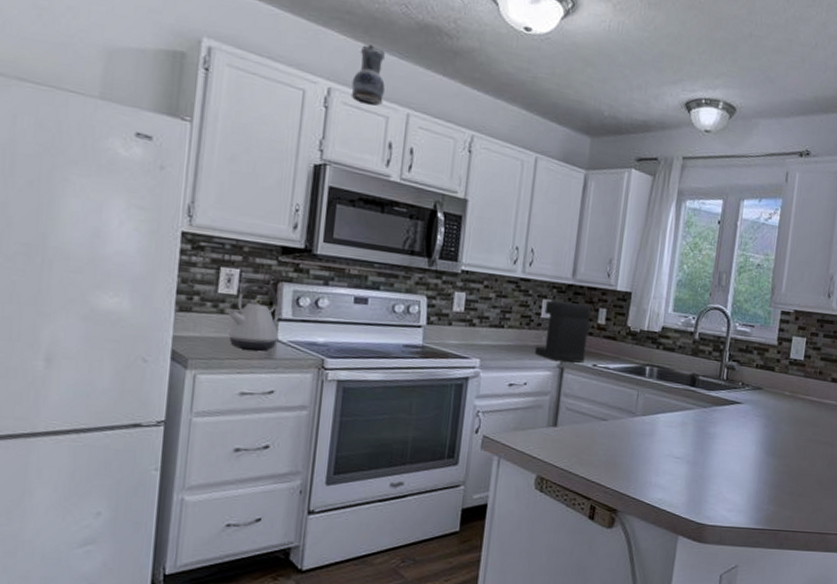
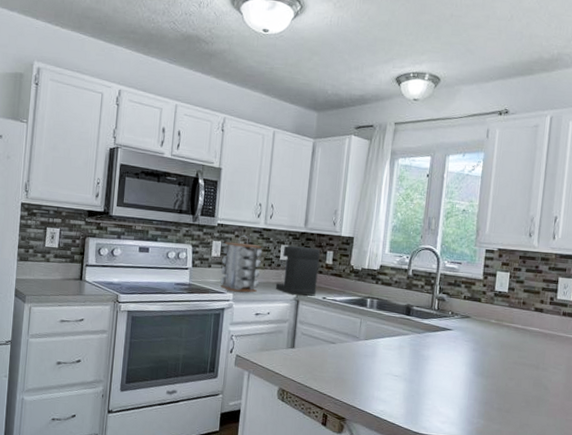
kettle: present [227,282,279,351] -> none [52,238,87,289]
ceramic jug: present [350,44,385,107] -> none [135,55,159,101]
spice rack: none [463,285,519,359] -> present [220,235,262,294]

